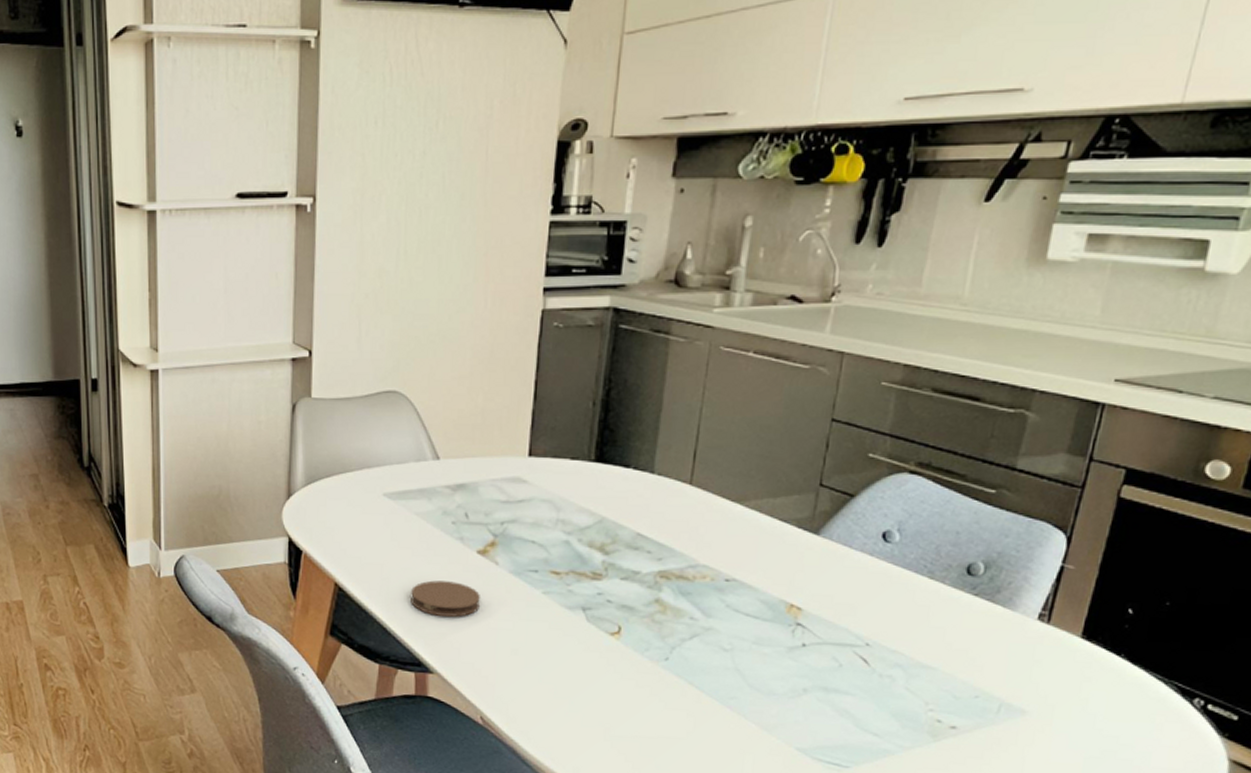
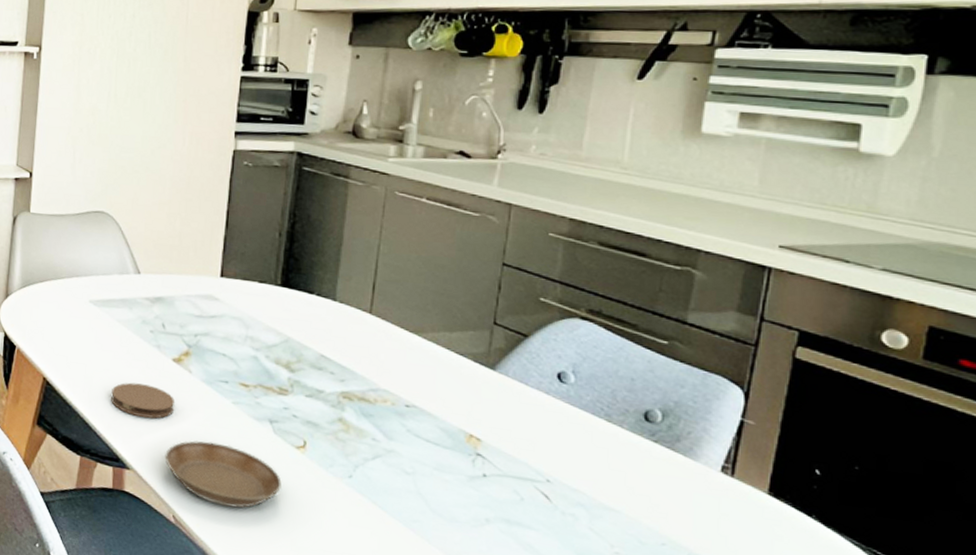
saucer: none [470,636,595,703] -> present [164,440,282,508]

